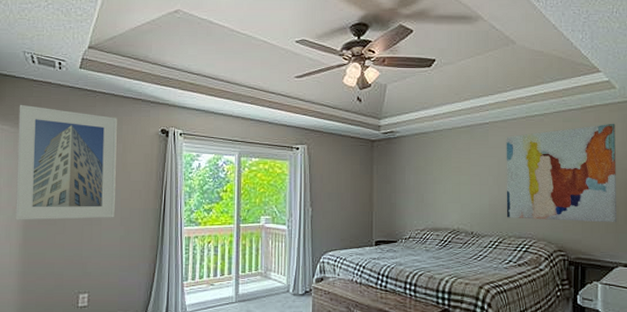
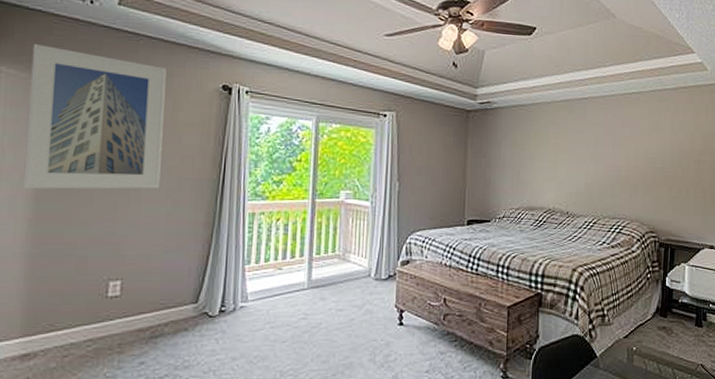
wall art: present [506,123,616,223] -> none [601,105,706,205]

